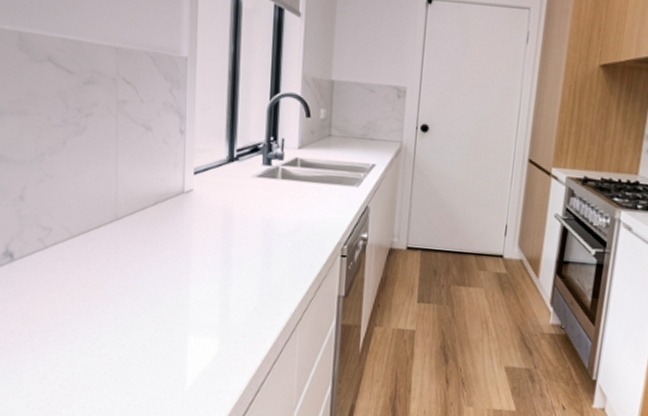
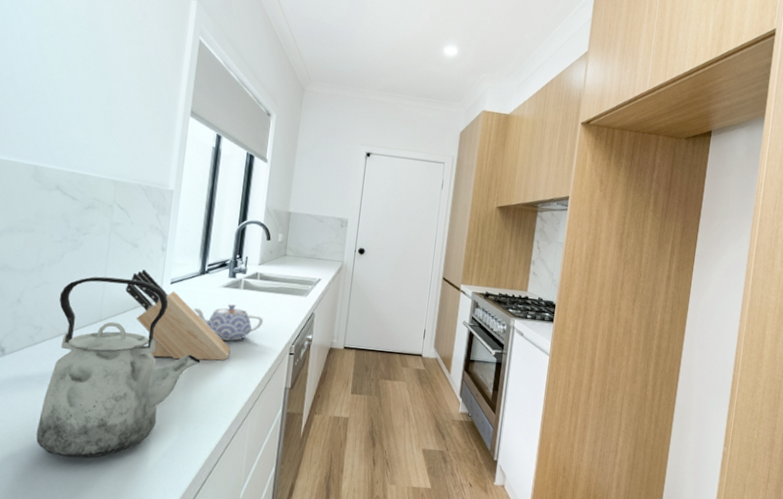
kettle: none [59,167,237,375] -> present [36,276,201,458]
knife block: none [142,157,271,265] -> present [125,269,231,361]
teapot: none [222,197,308,242] -> present [192,304,264,341]

